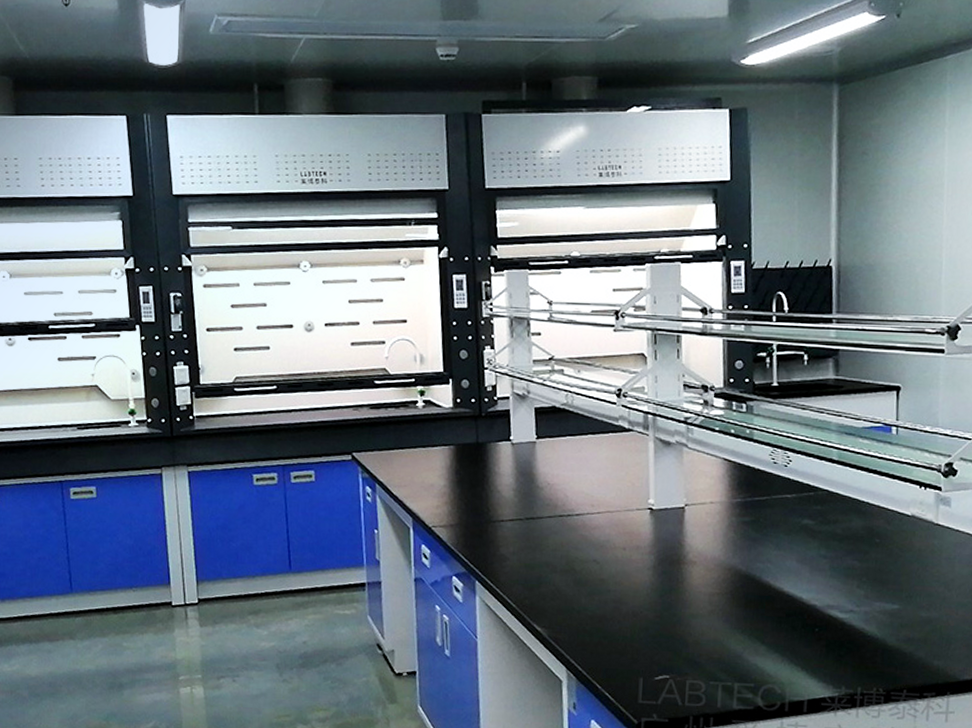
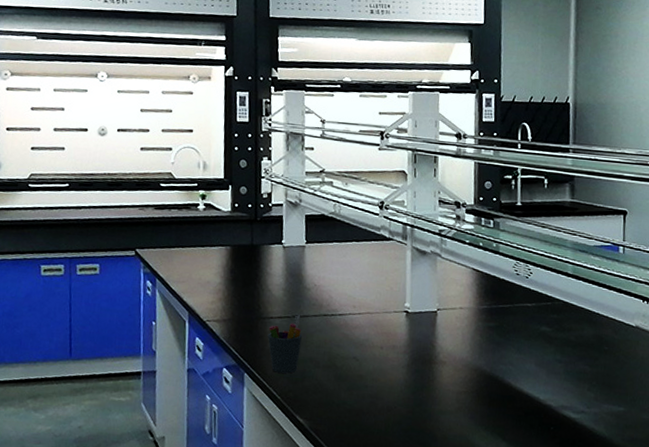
pen holder: none [498,515,537,580] -> present [267,314,303,374]

